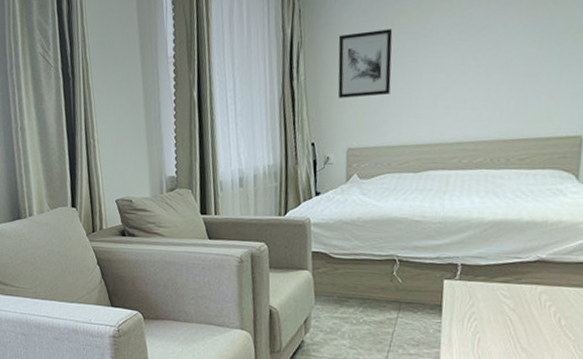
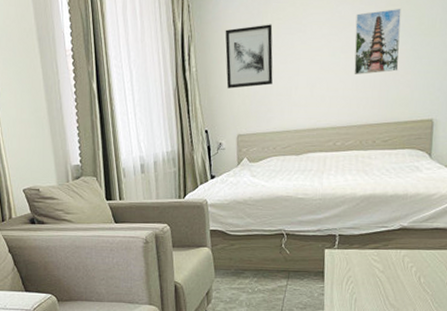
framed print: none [486,9,546,84] -> present [354,8,401,75]

